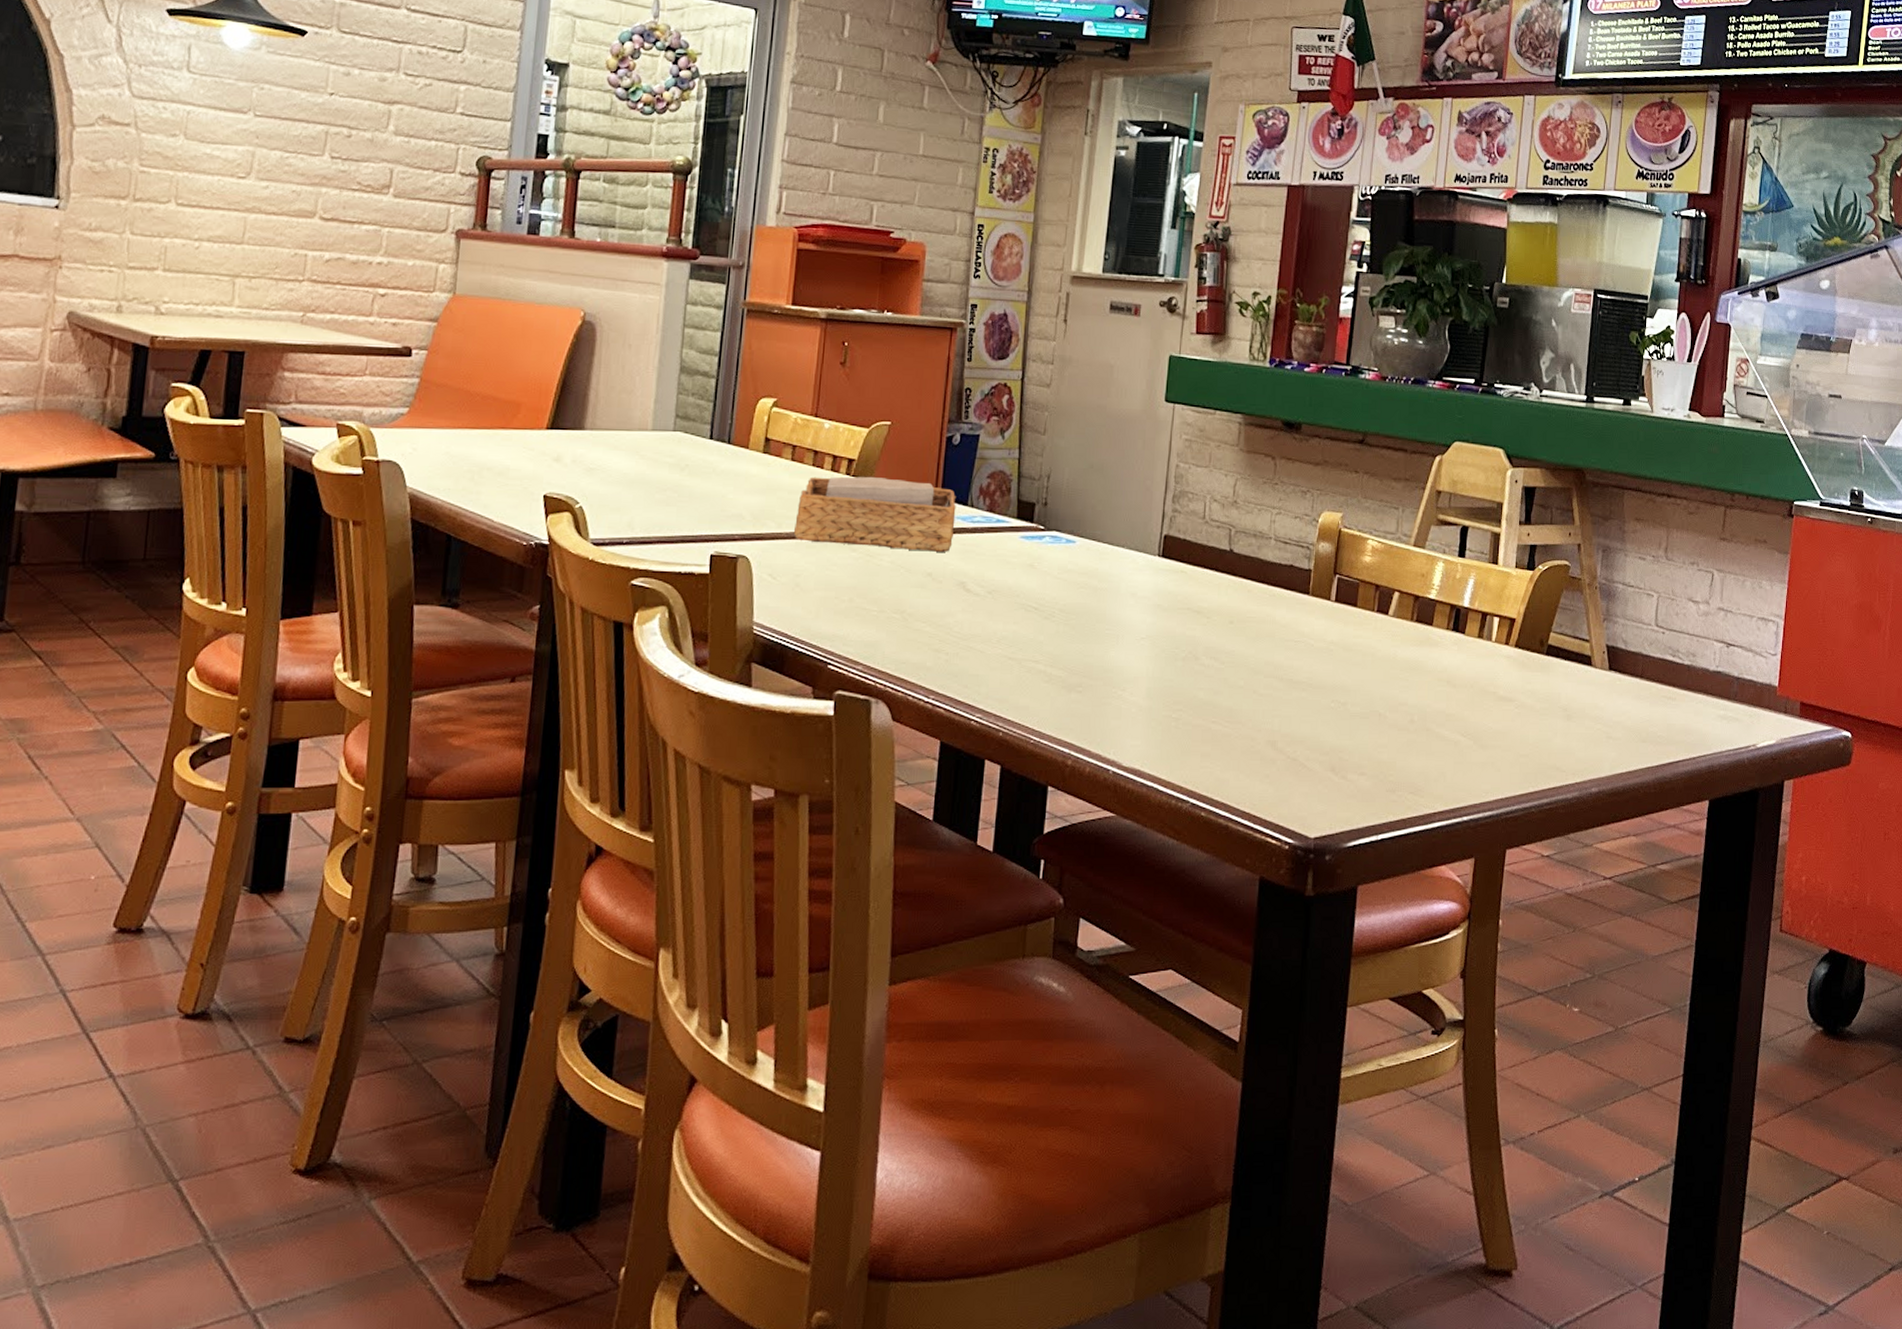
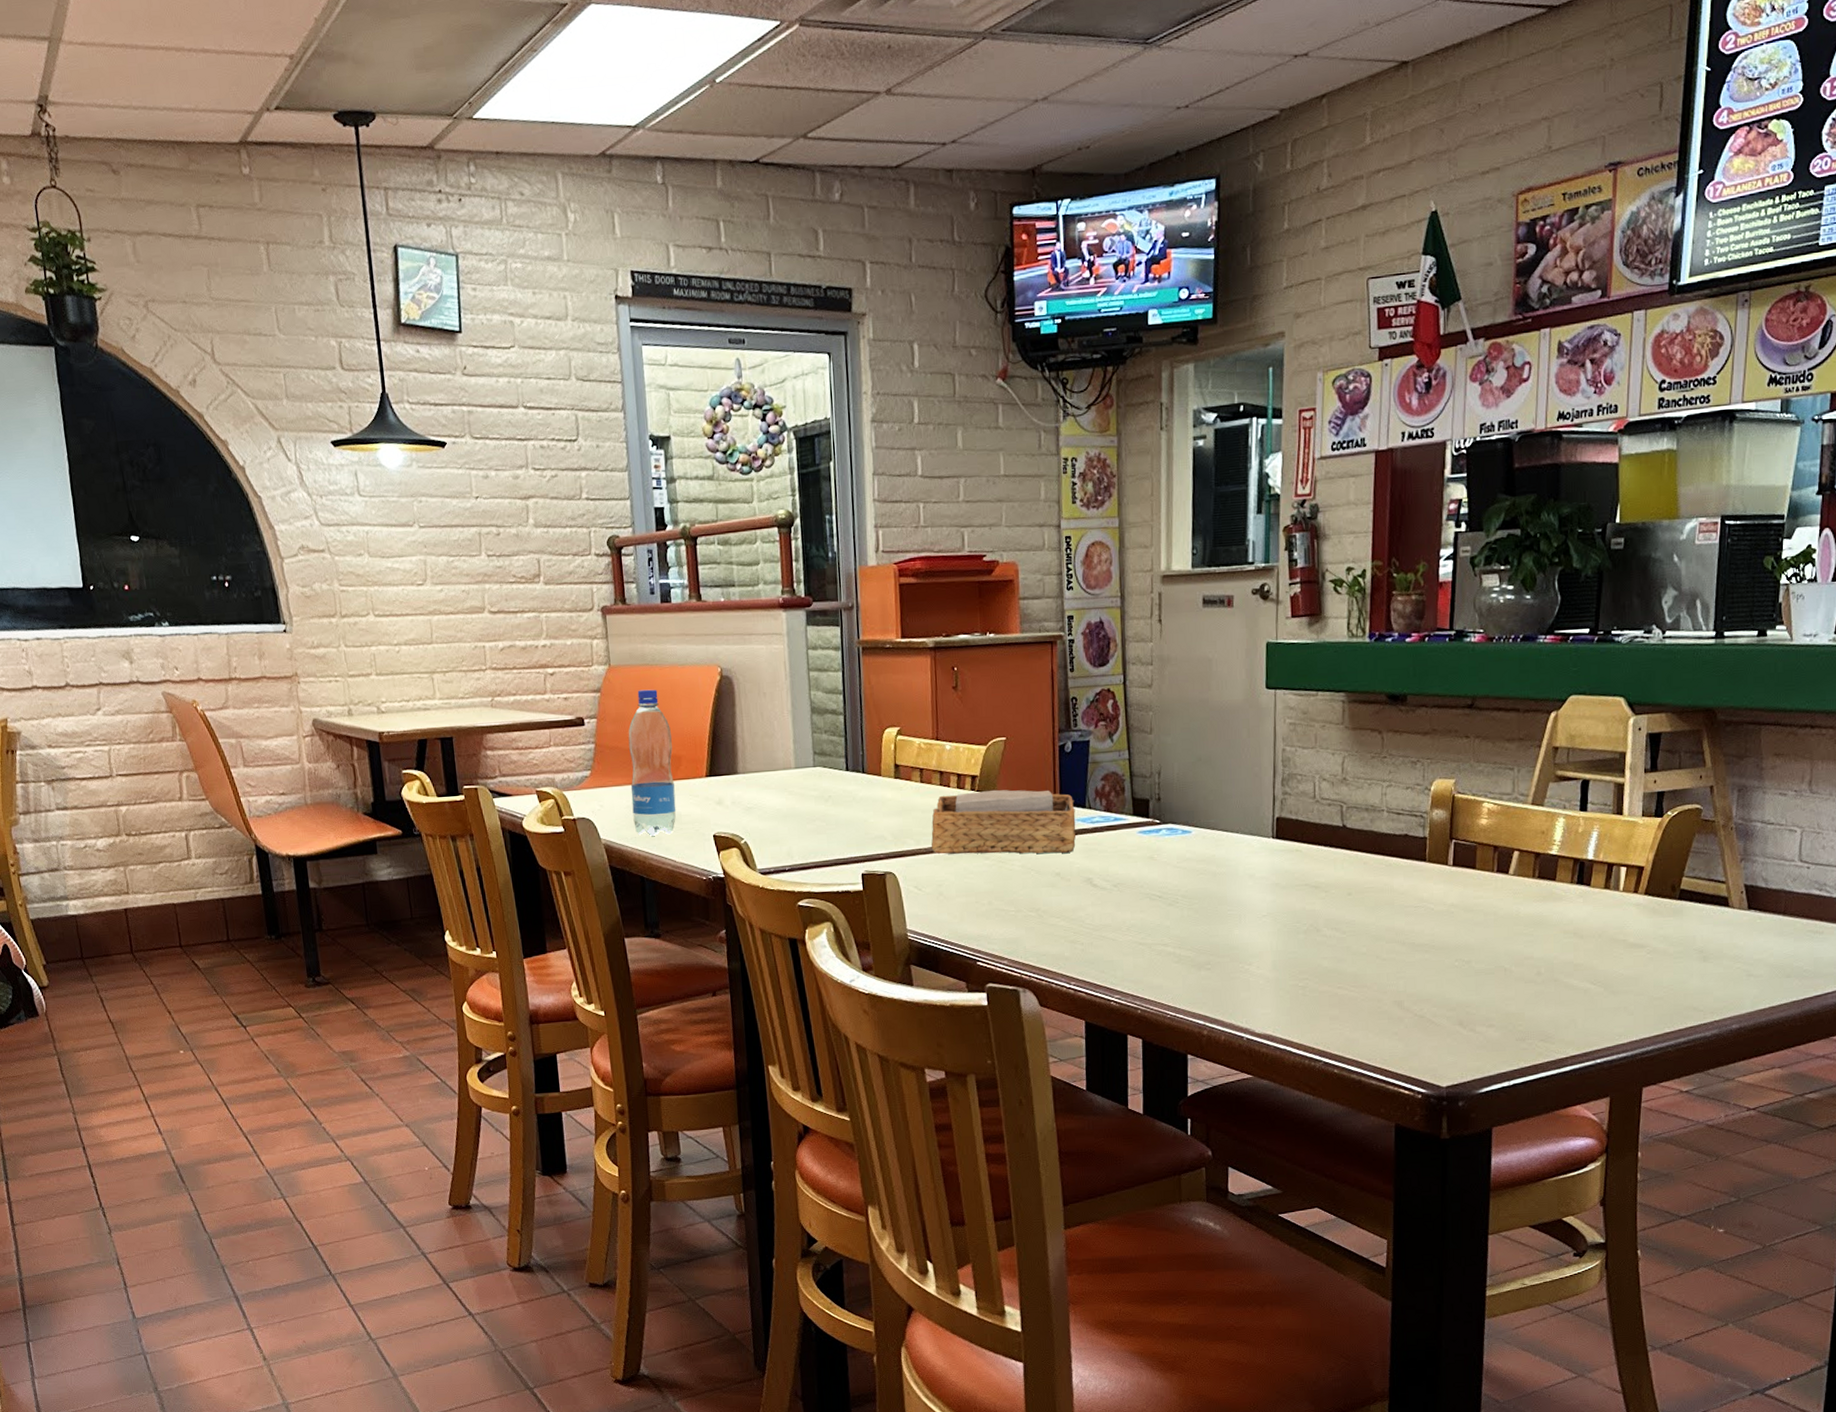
bottle: none [450,325,515,490] -> present [628,689,677,836]

